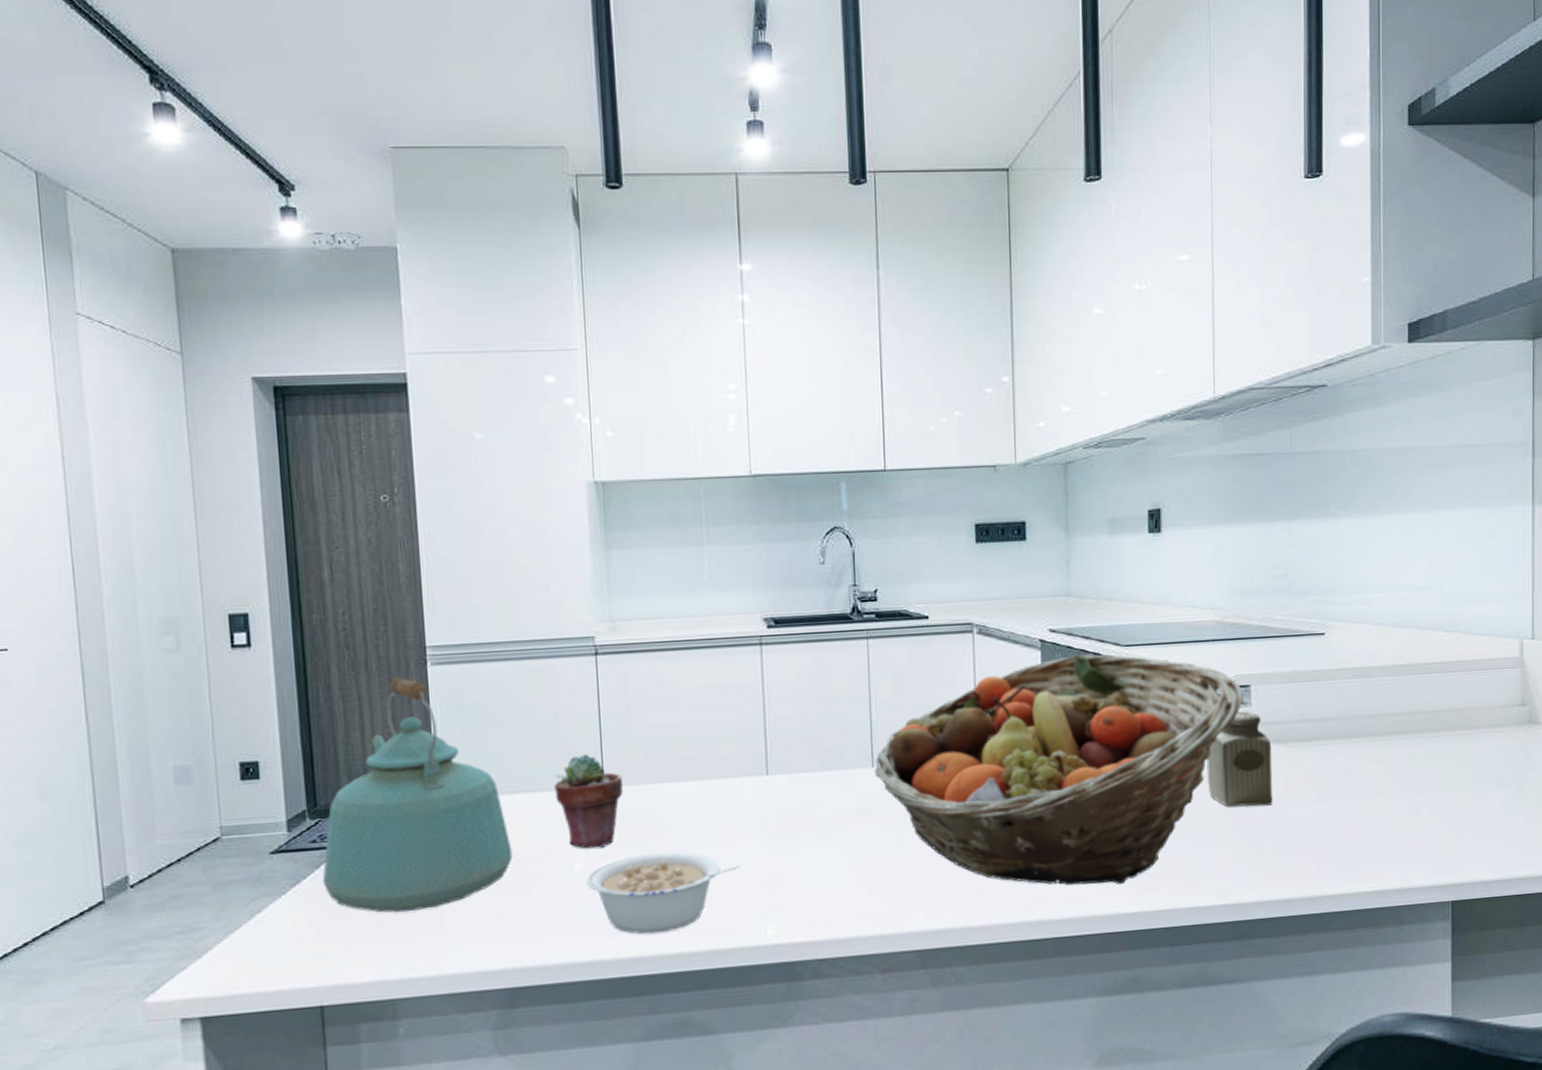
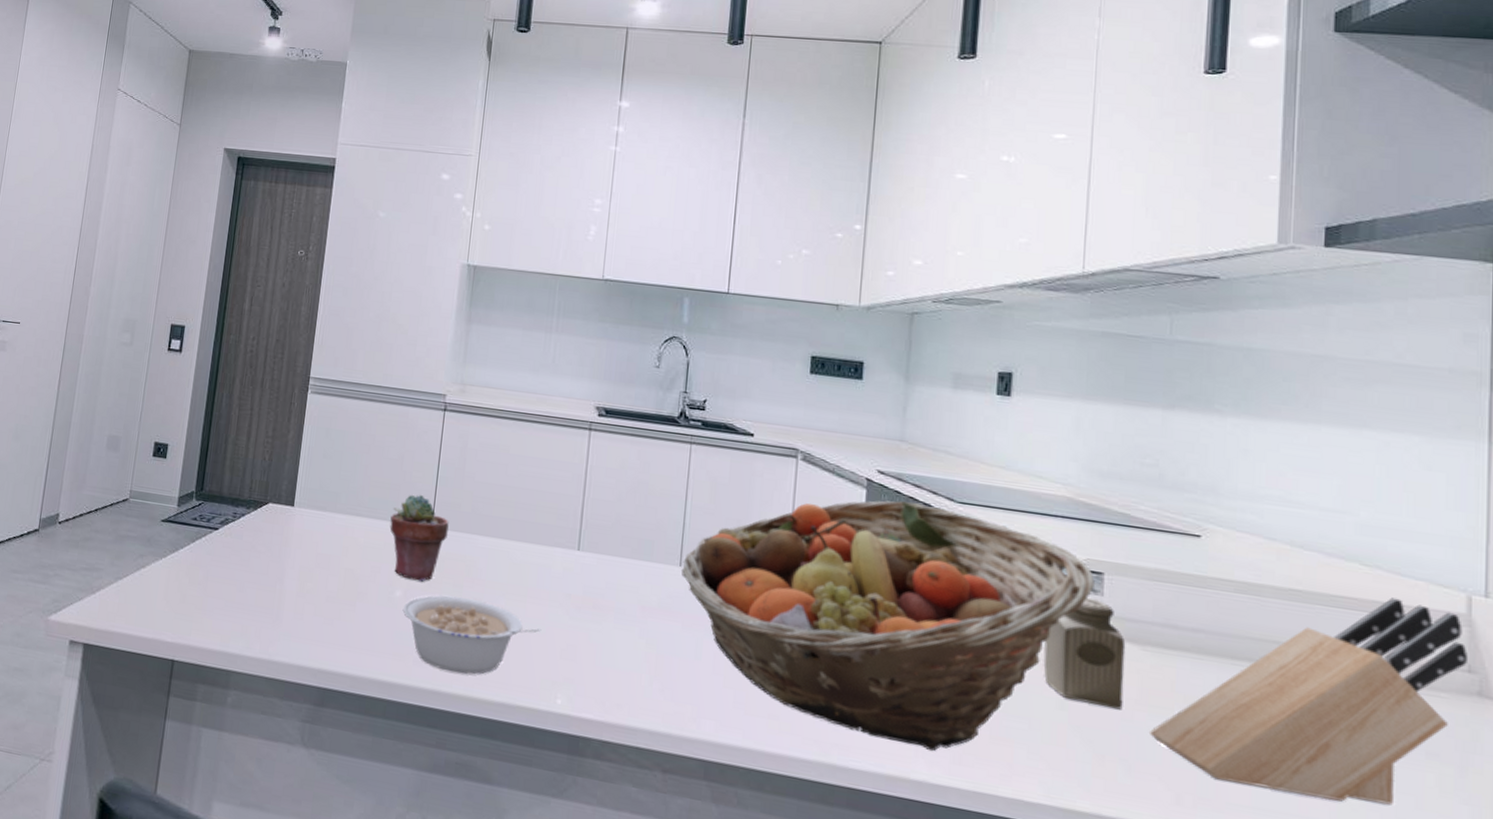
kettle: present [322,676,513,913] -> none [194,397,347,599]
knife block: none [1295,655,1521,845] -> present [1150,597,1467,806]

